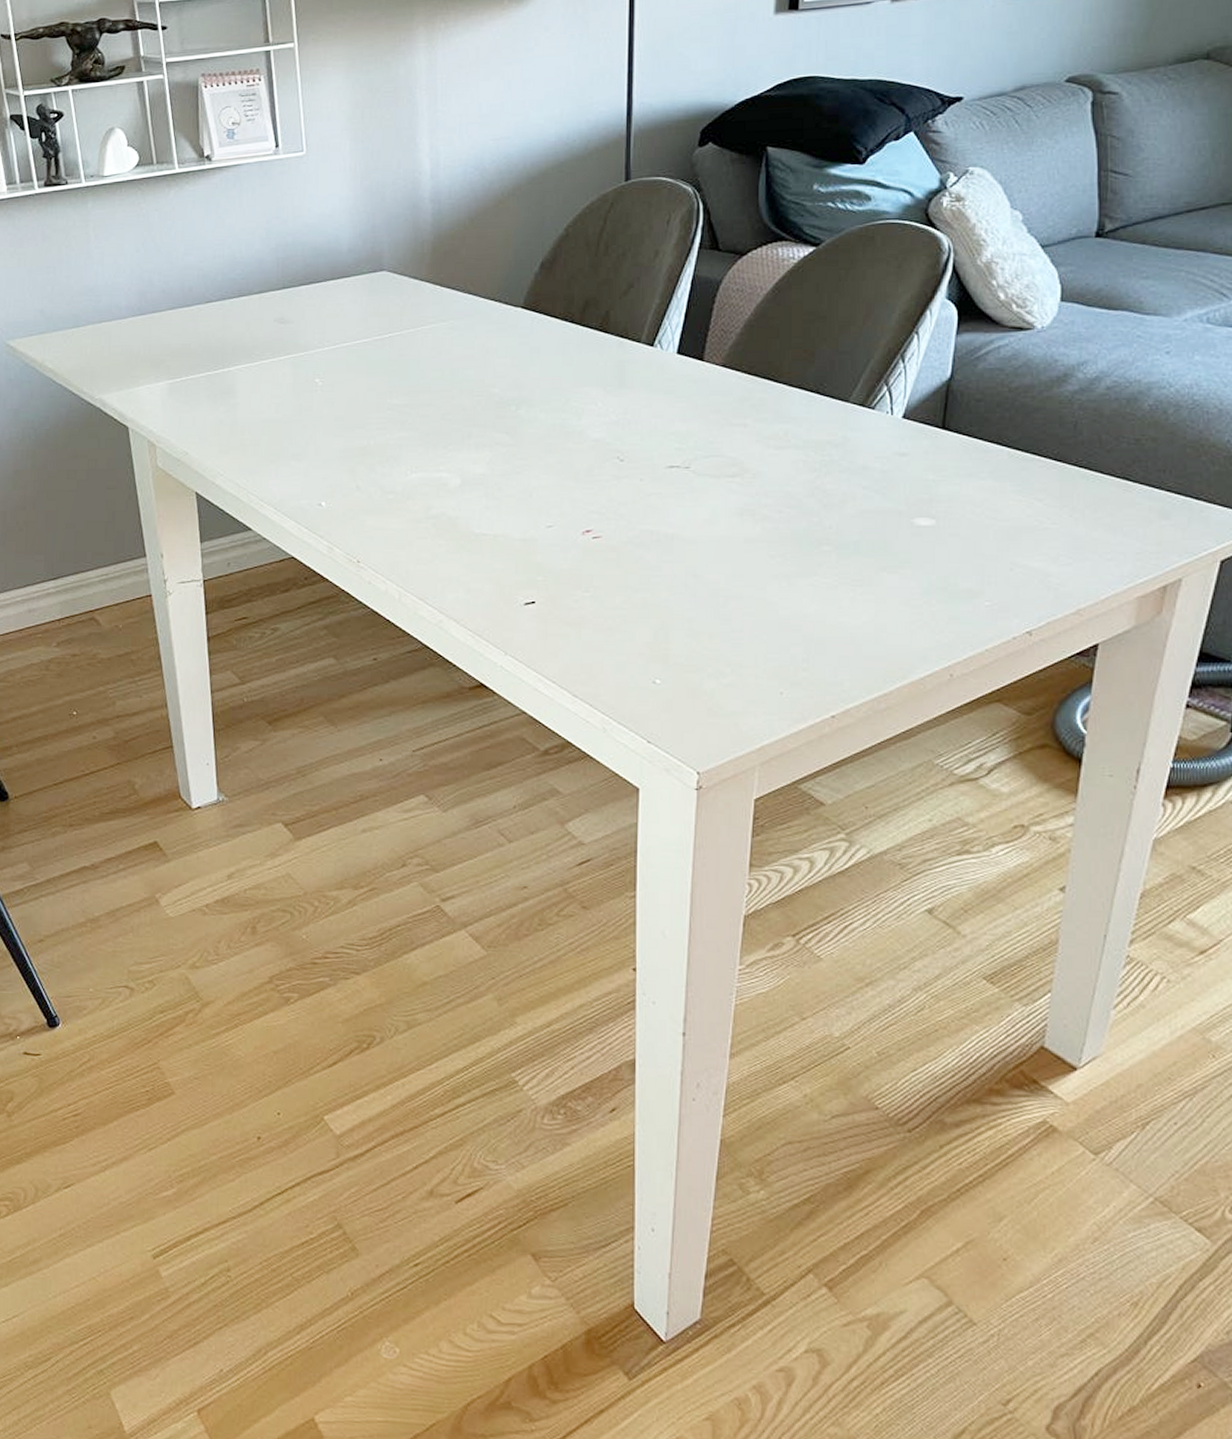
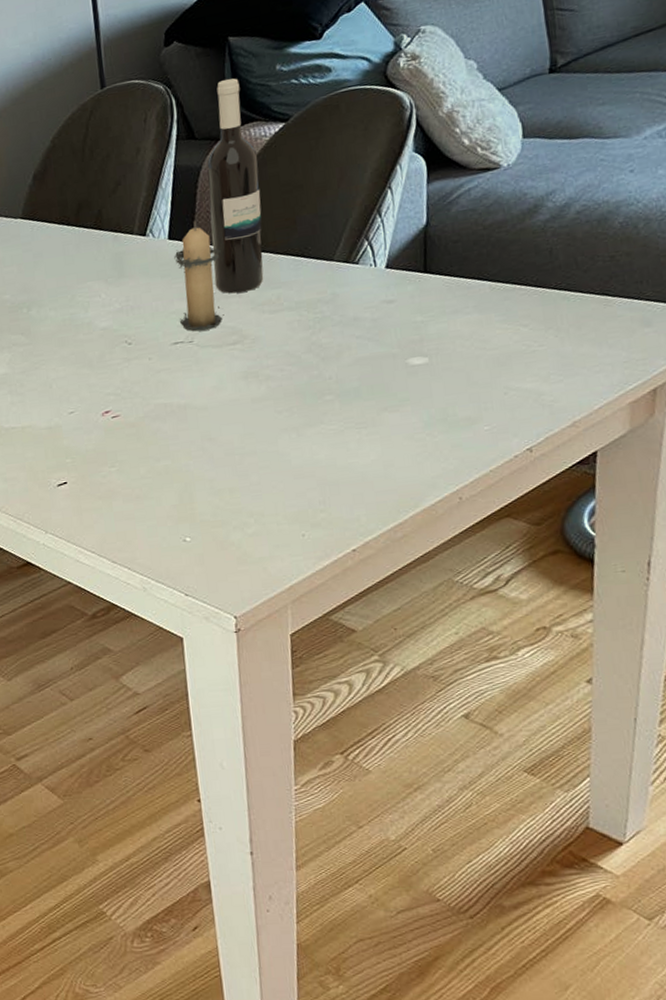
candle: none [677,337,731,457] -> present [174,220,223,332]
wine bottle: none [721,192,783,422] -> present [207,78,264,294]

